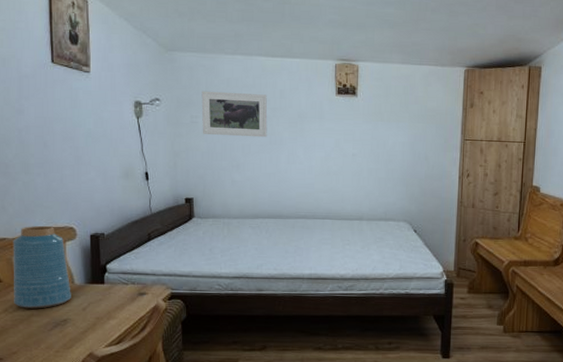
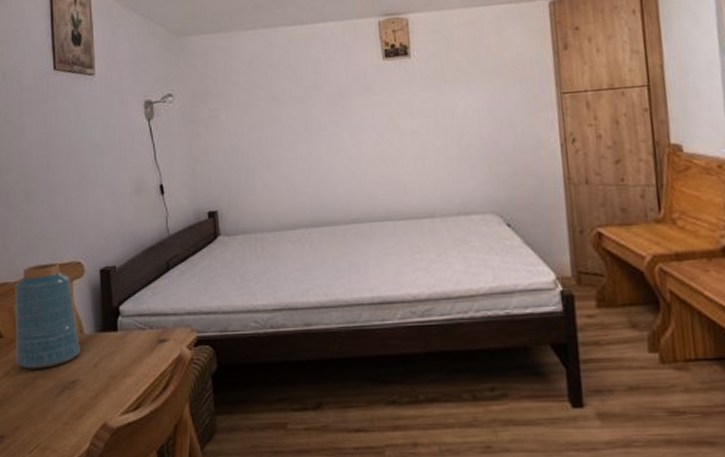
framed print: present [201,91,268,138] -> none [220,71,302,130]

